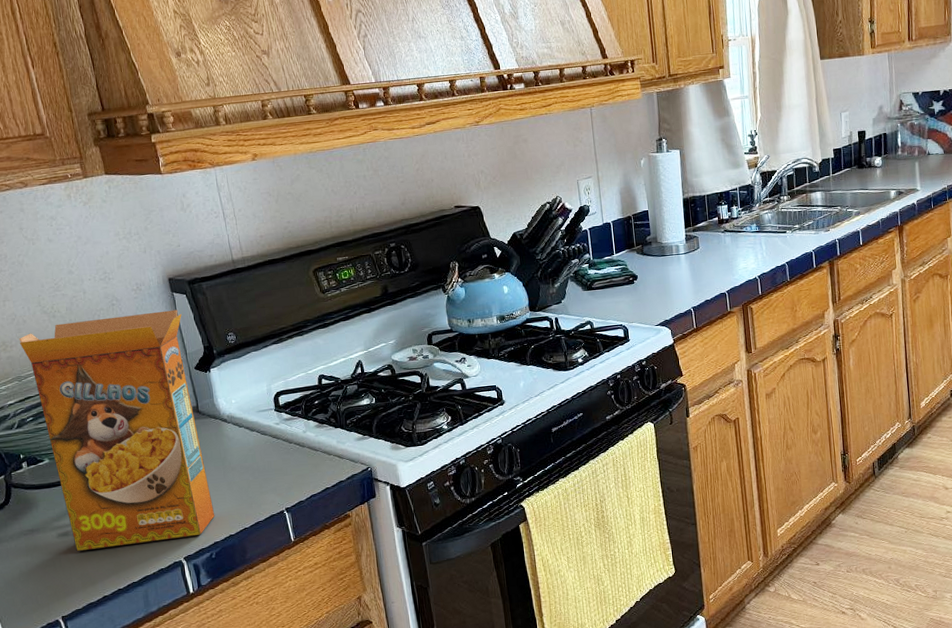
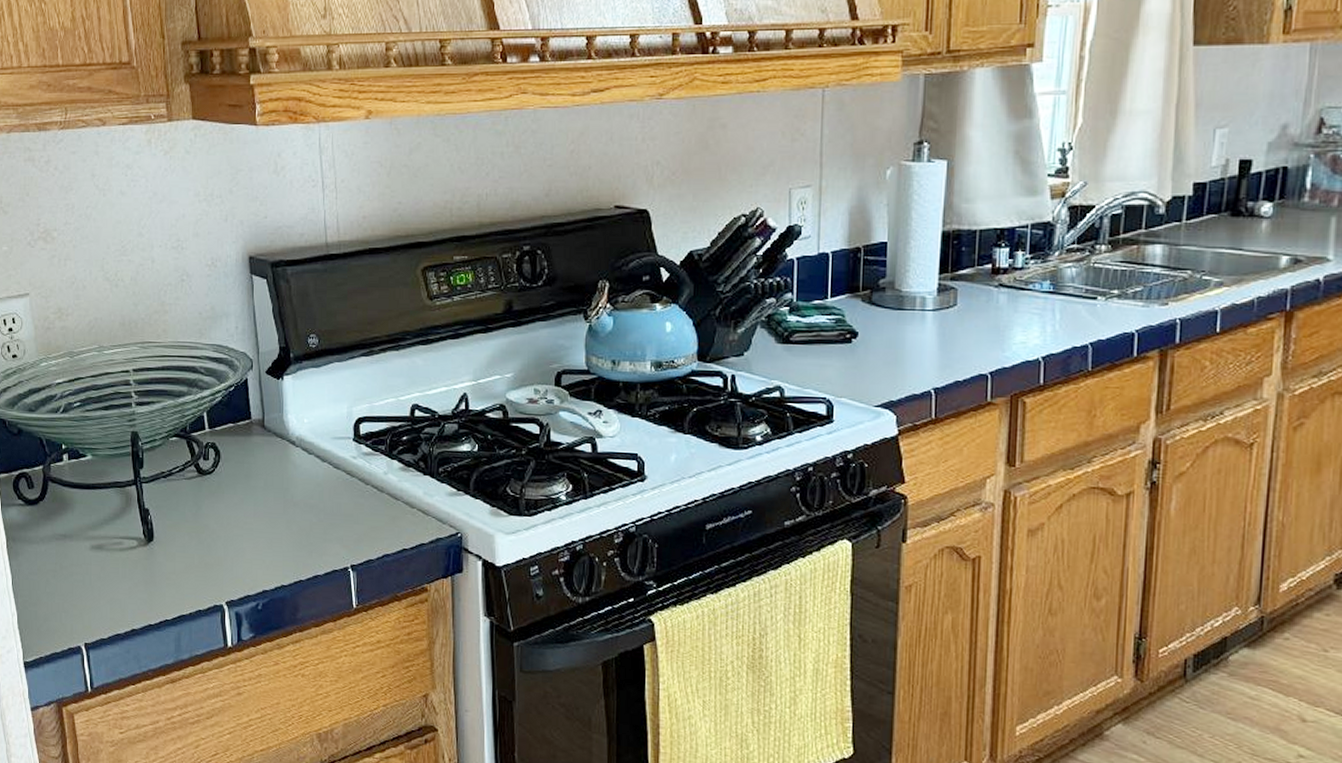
cereal box: present [18,309,215,552] -> none [76,295,268,579]

